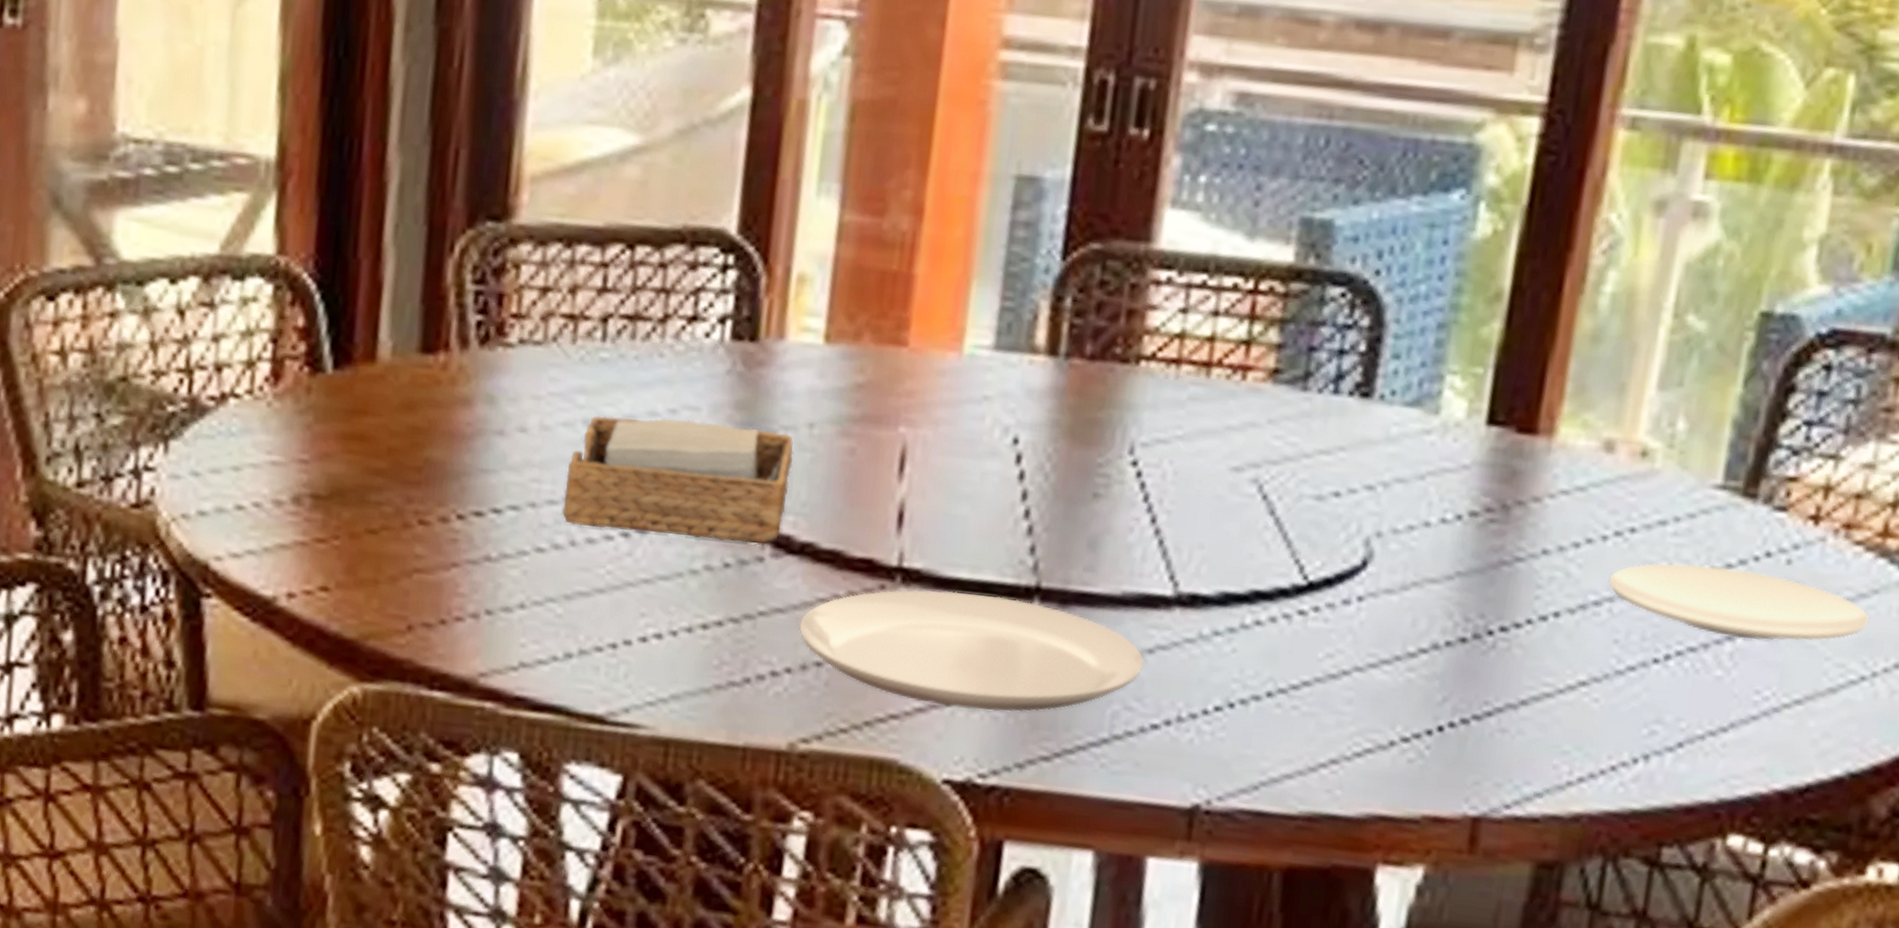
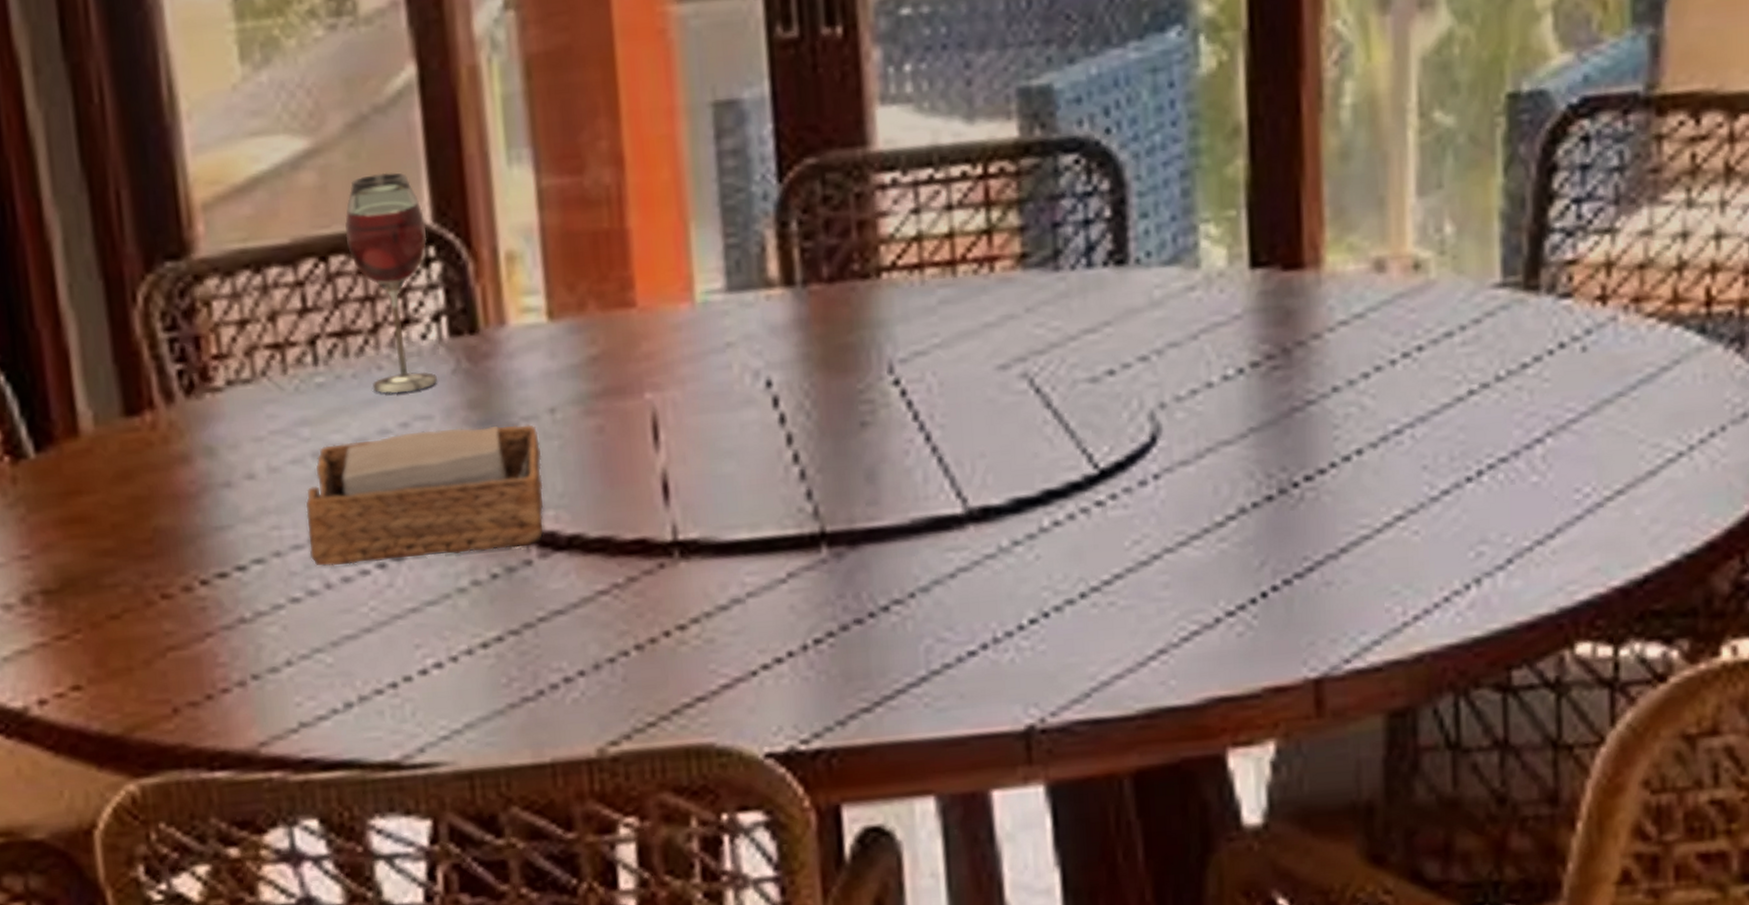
wineglass: none [650,179,731,382] -> present [345,172,437,394]
plate: present [799,590,1145,712] -> none [583,550,948,678]
plate: present [1608,563,1870,641] -> none [1405,366,1676,439]

